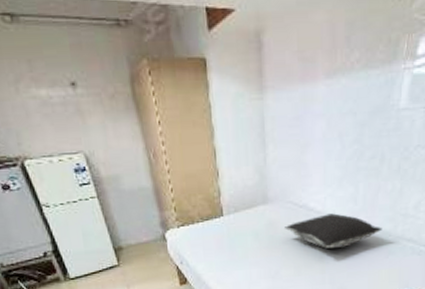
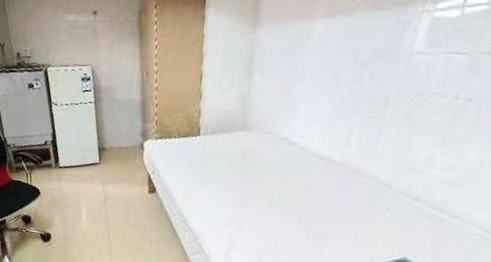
pillow: present [285,213,382,249] -> none [261,151,380,191]

